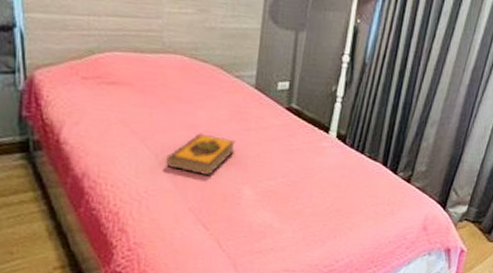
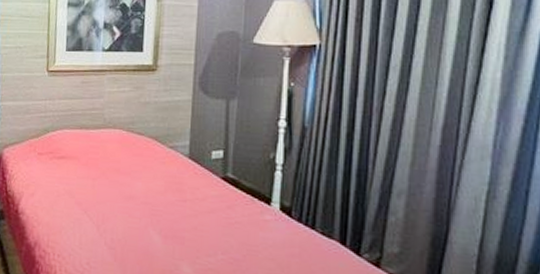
hardback book: present [166,133,235,176] -> none [106,204,172,250]

